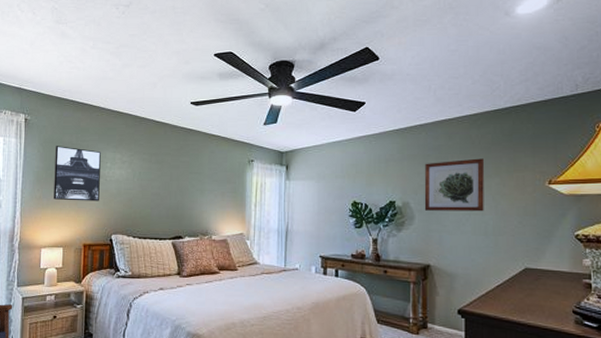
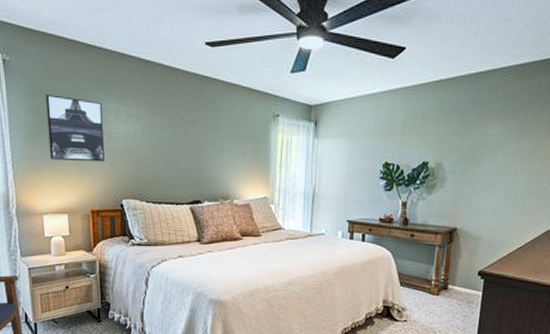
wall art: present [424,158,485,212] -> none [457,115,525,173]

